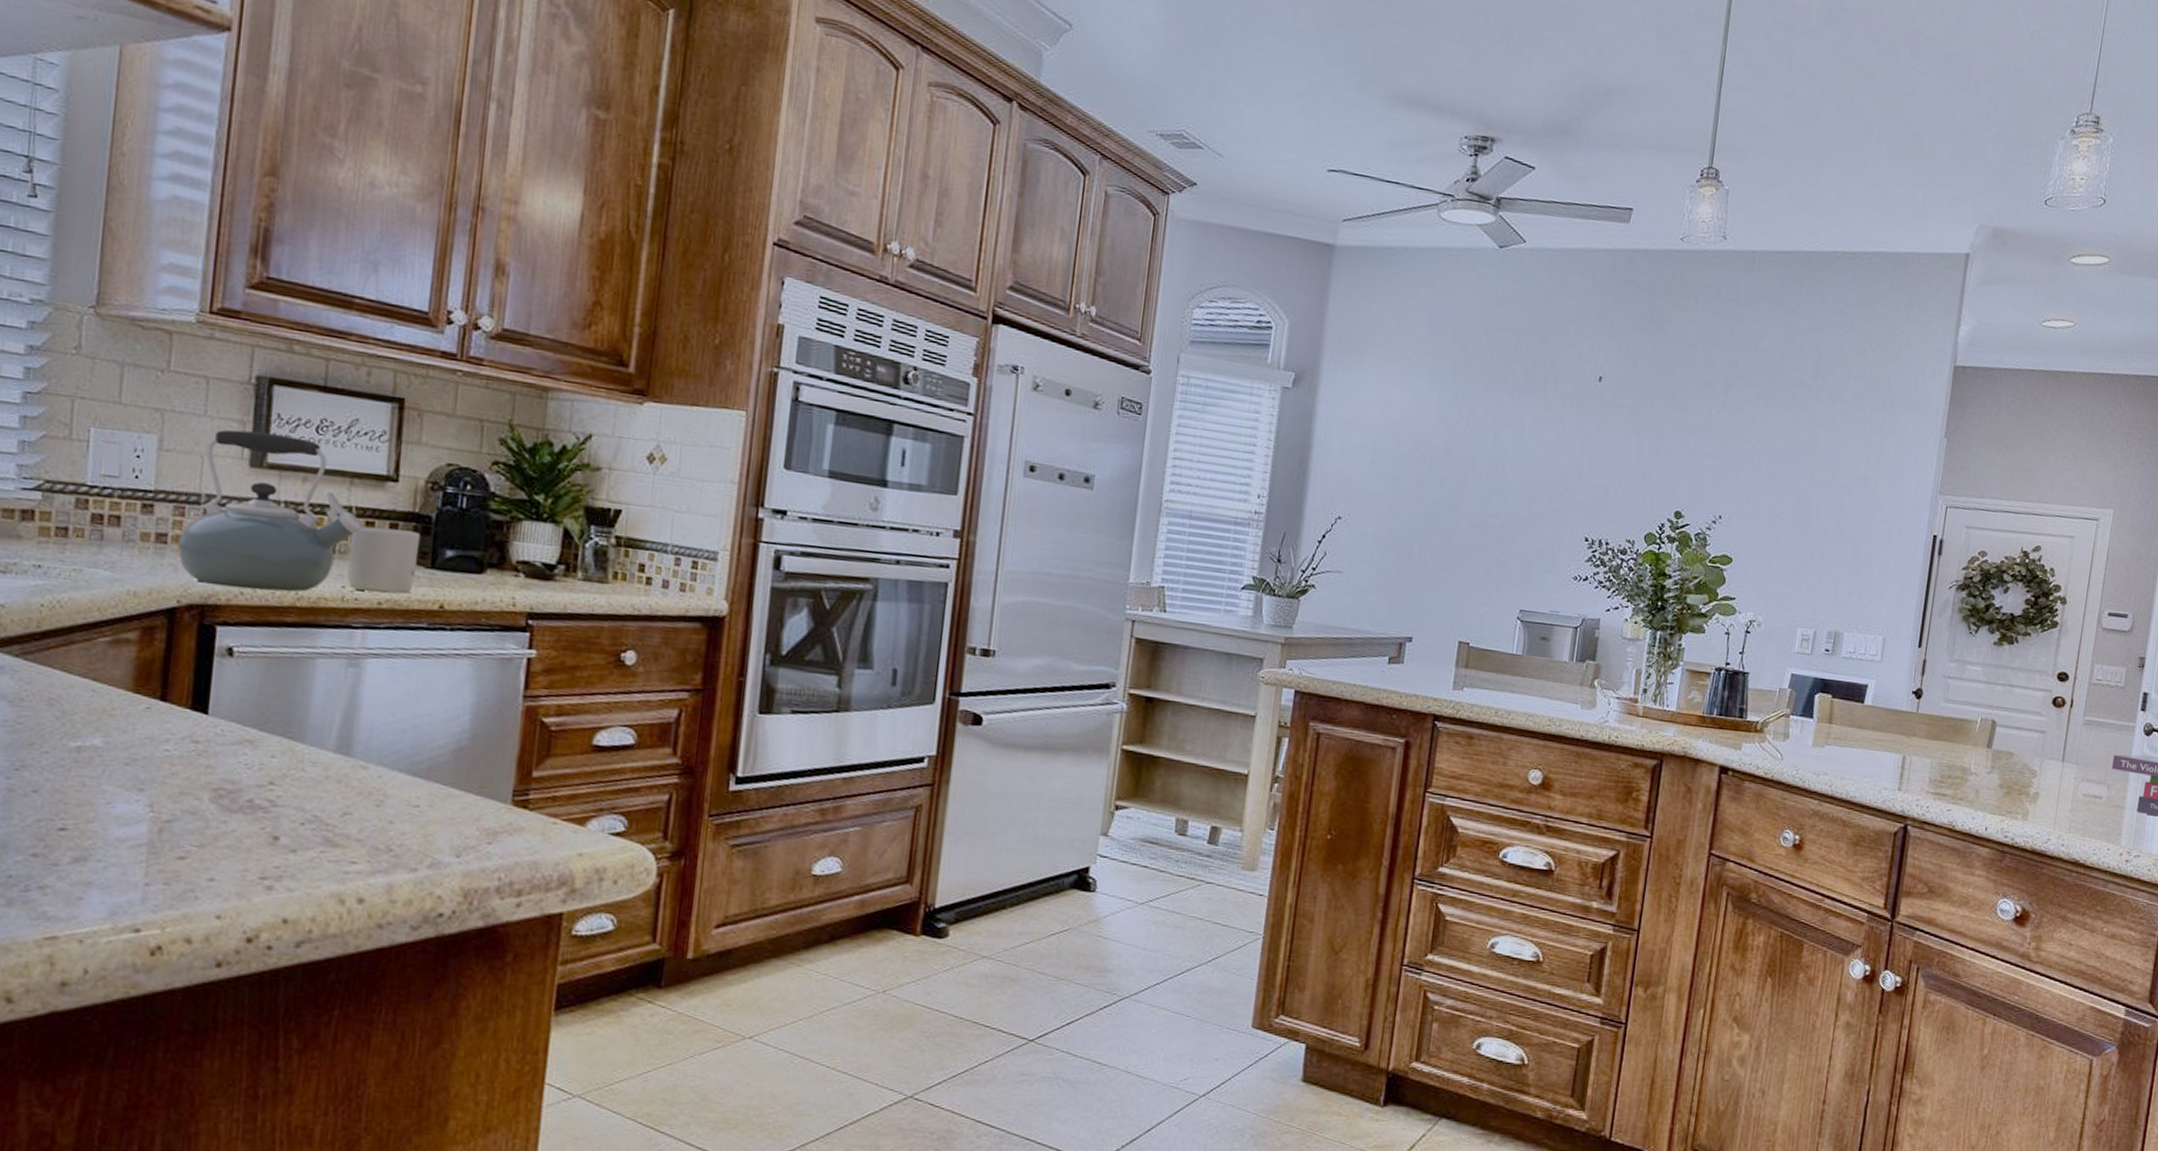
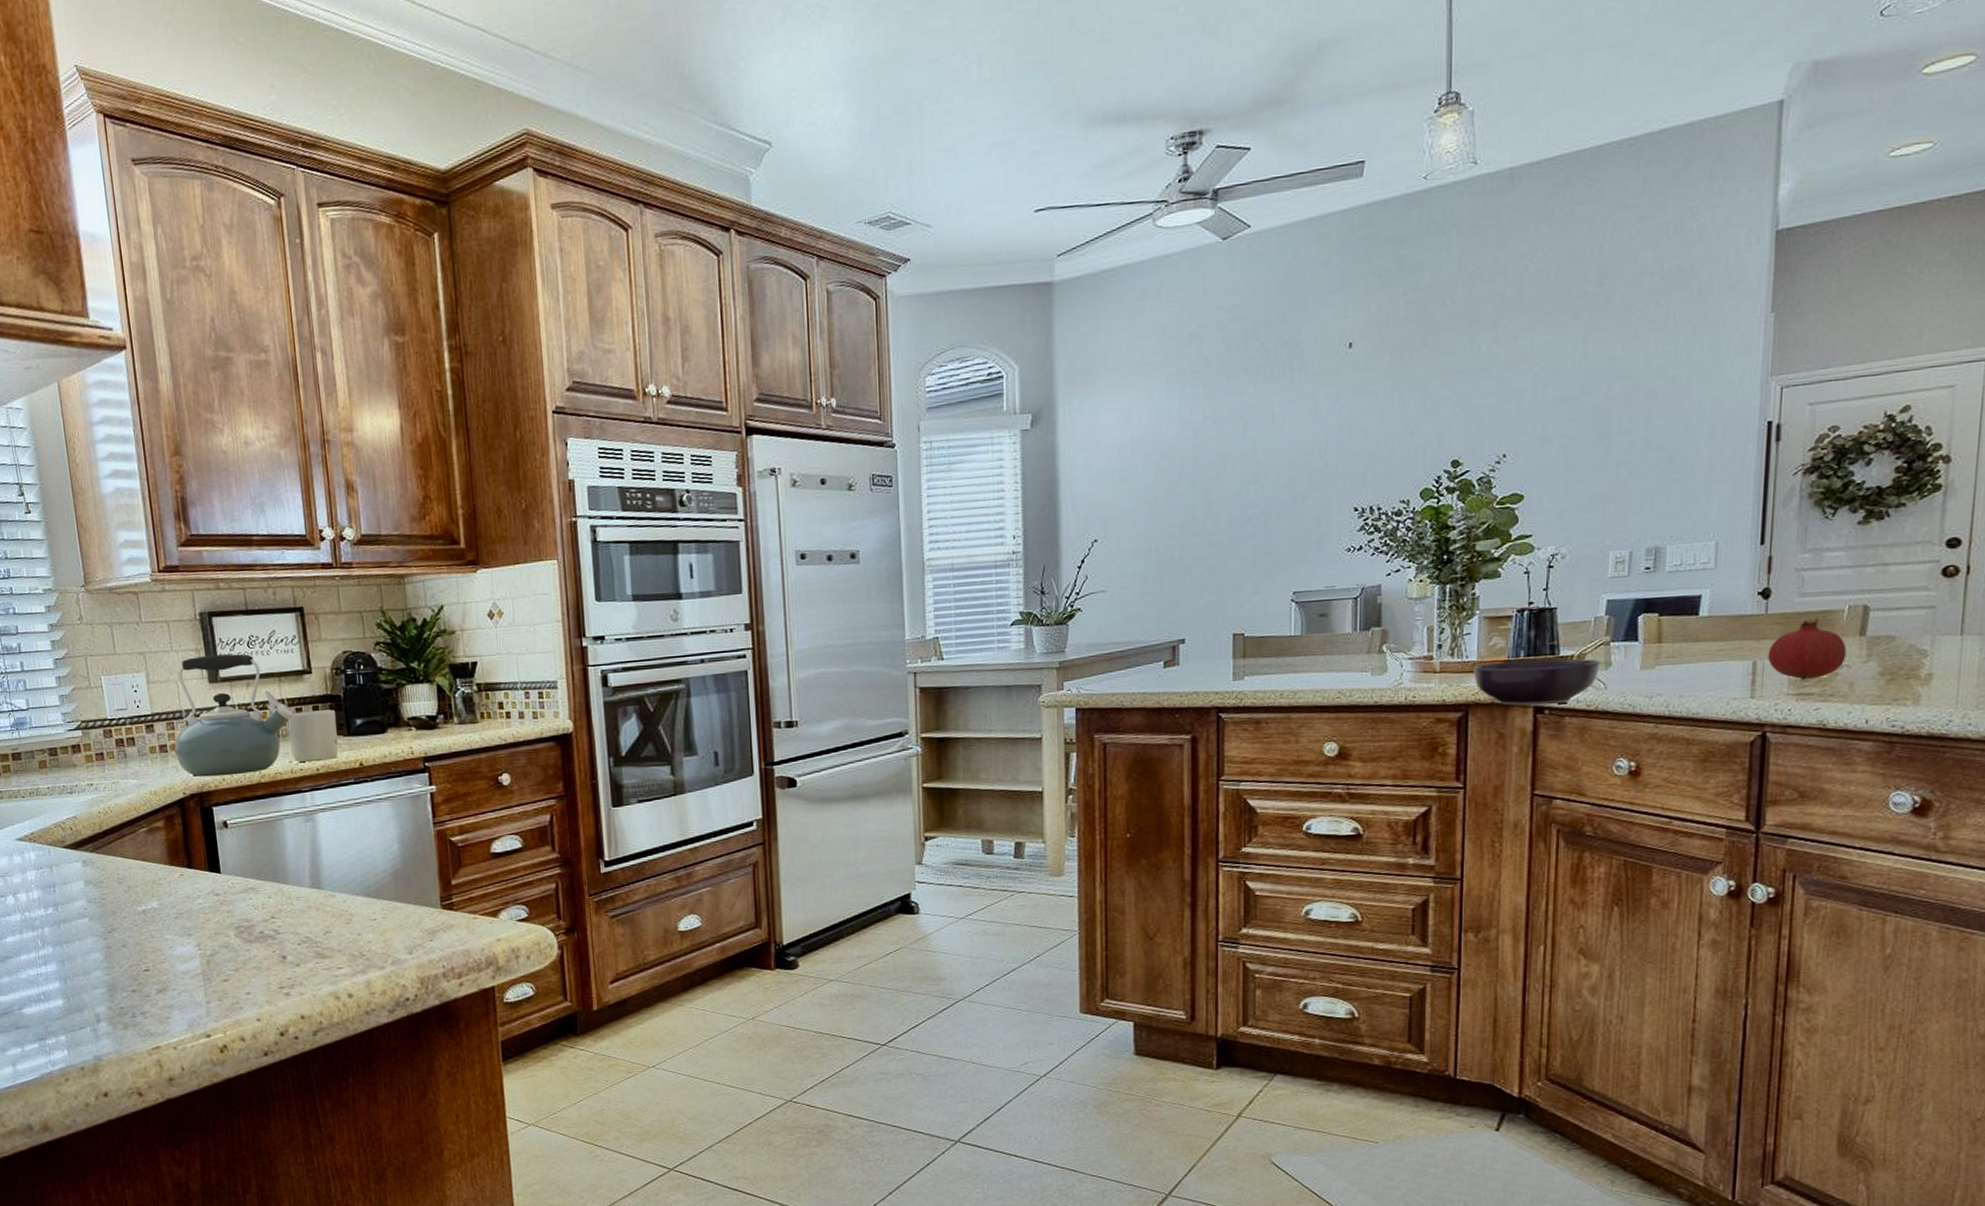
bowl: none [1671,715,1780,768] -> present [1473,658,1600,706]
fruit: none [1915,725,1977,782] -> present [1768,619,1847,680]

